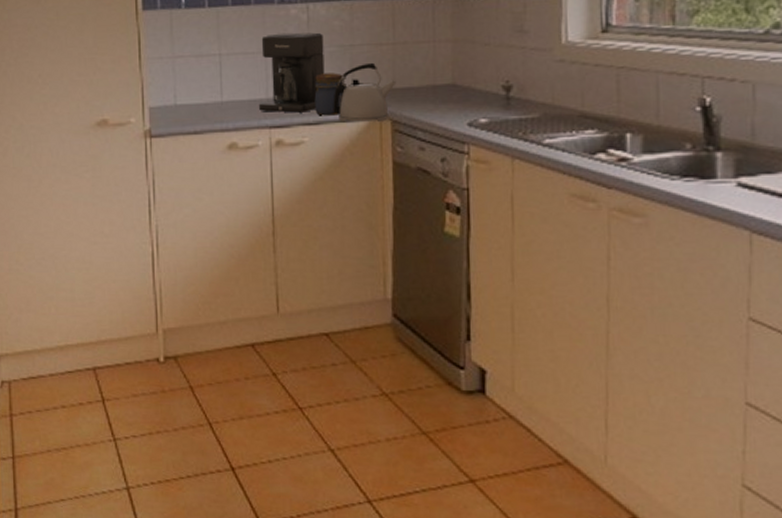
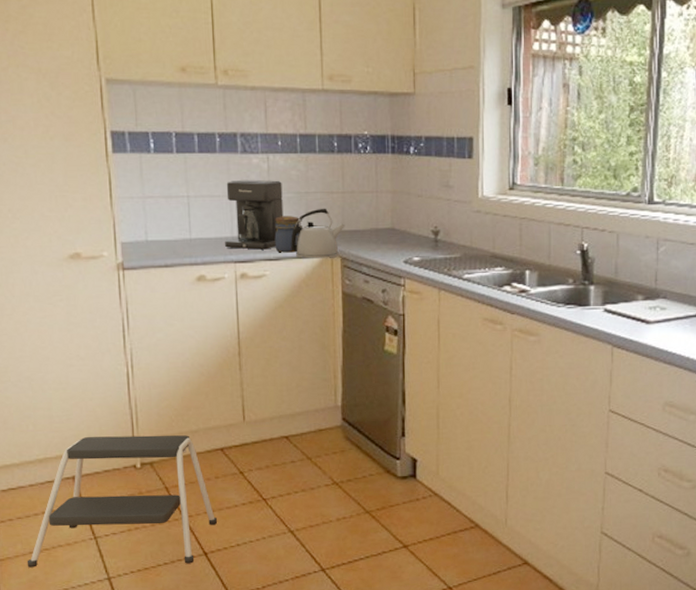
step stool: none [44,323,247,479] -> present [26,435,218,568]

